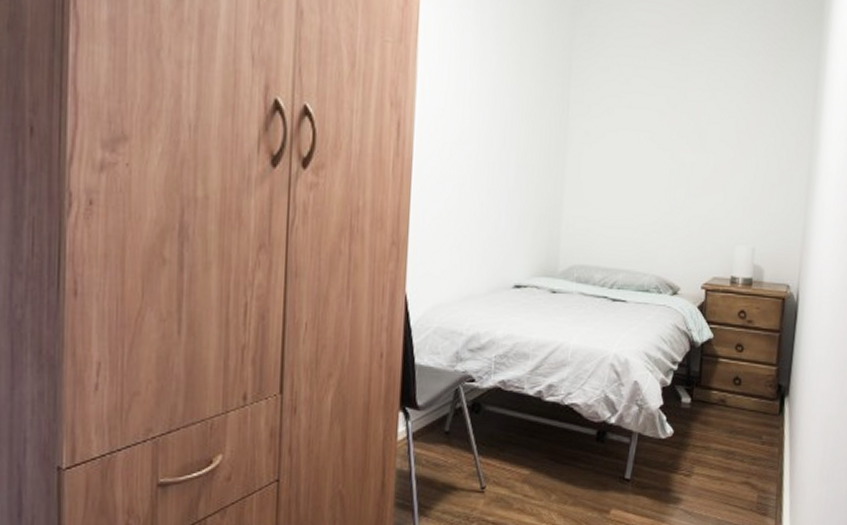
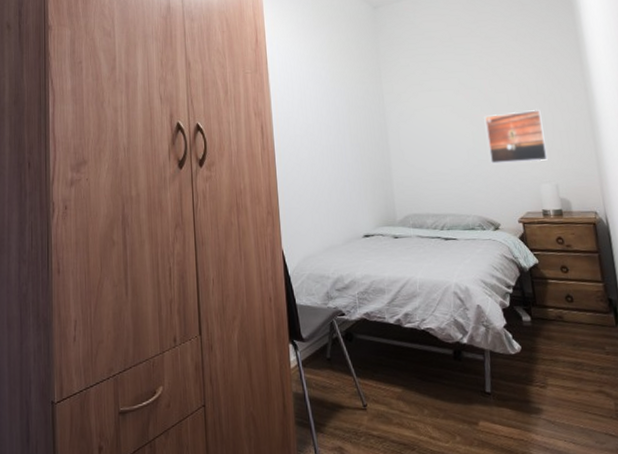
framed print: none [685,151,756,218] -> present [484,109,548,164]

